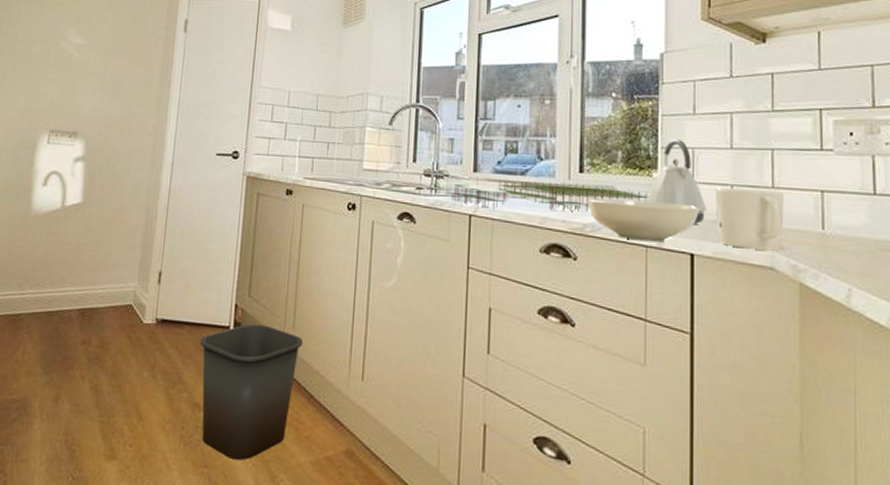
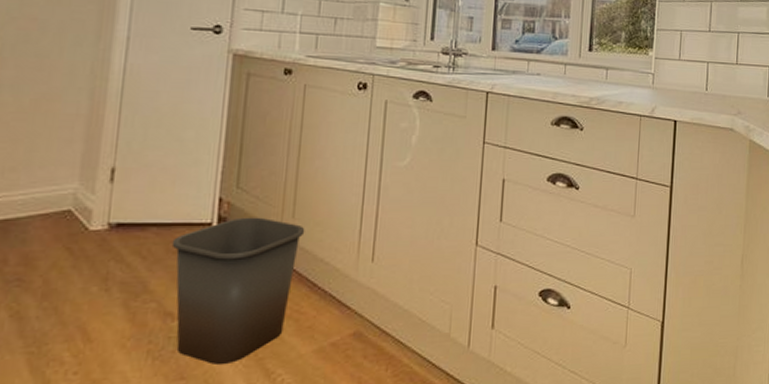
dish rack: present [446,181,648,212] -> none [464,59,644,87]
bowl: present [587,197,700,242] -> none [594,74,684,112]
kettle: present [646,138,707,224] -> none [642,22,689,95]
mug: present [715,188,784,251] -> none [694,64,744,115]

